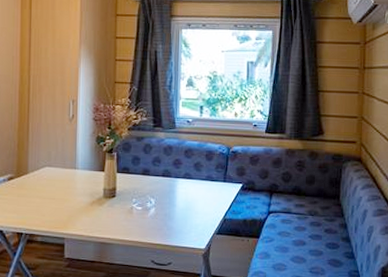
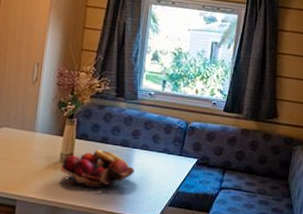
fruit basket: none [104,182,179,221] -> present [60,149,135,188]

